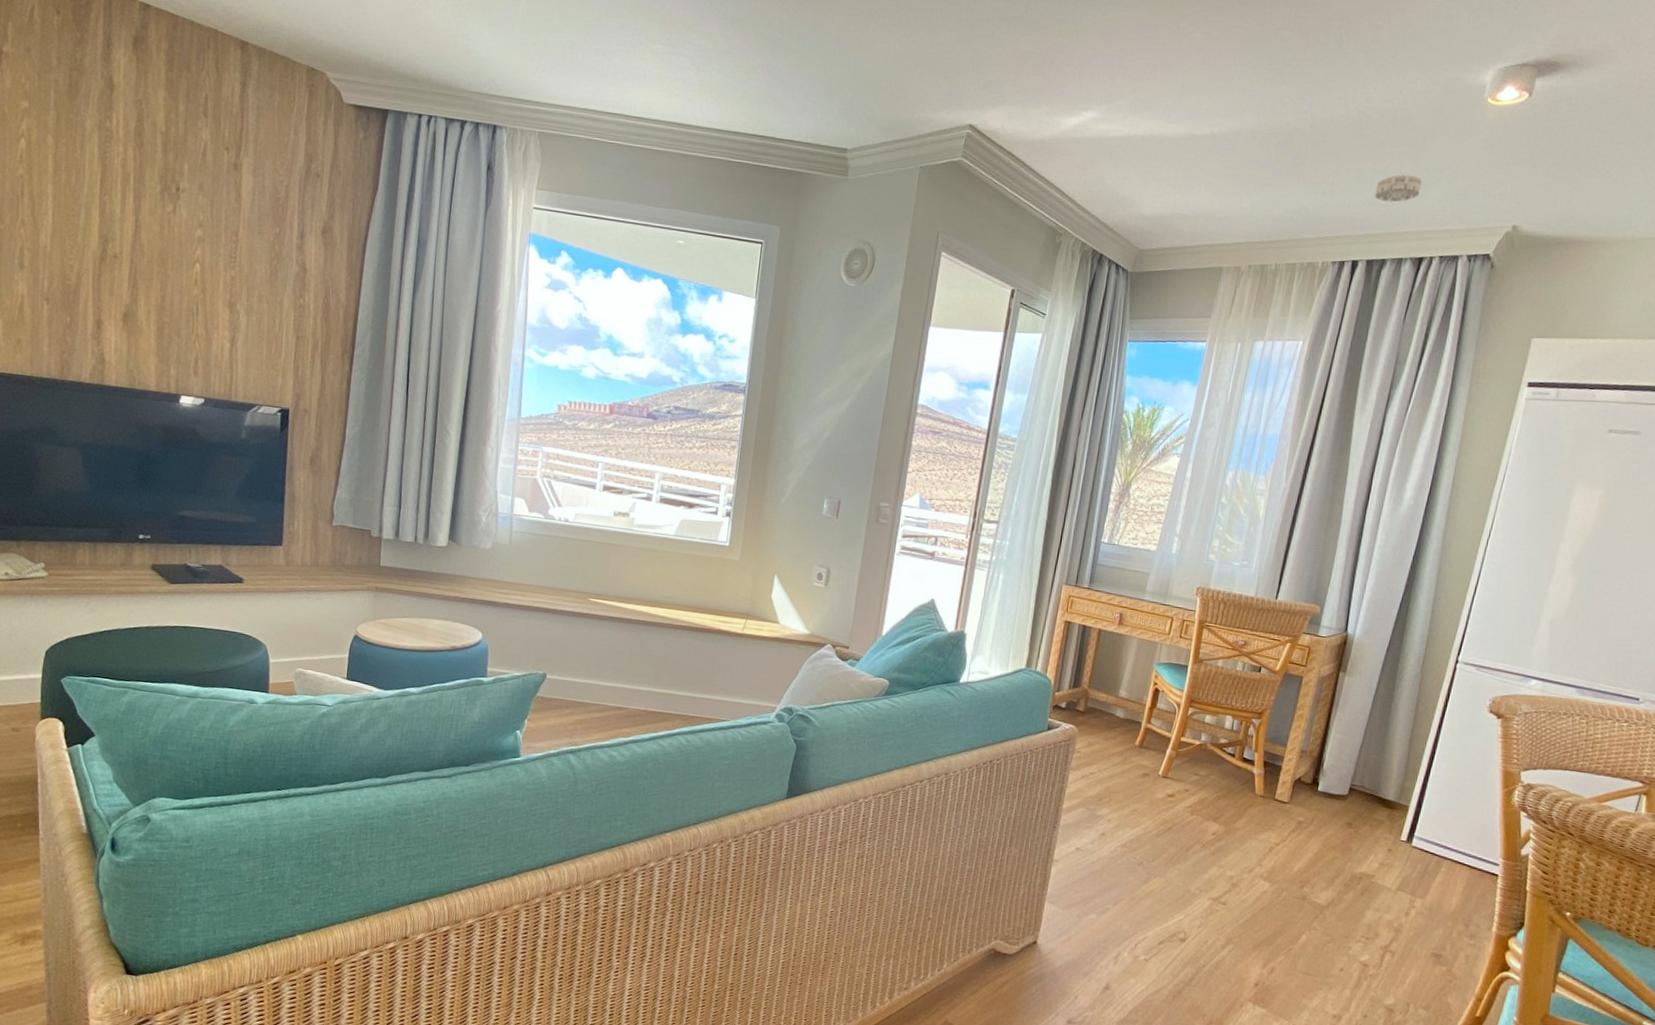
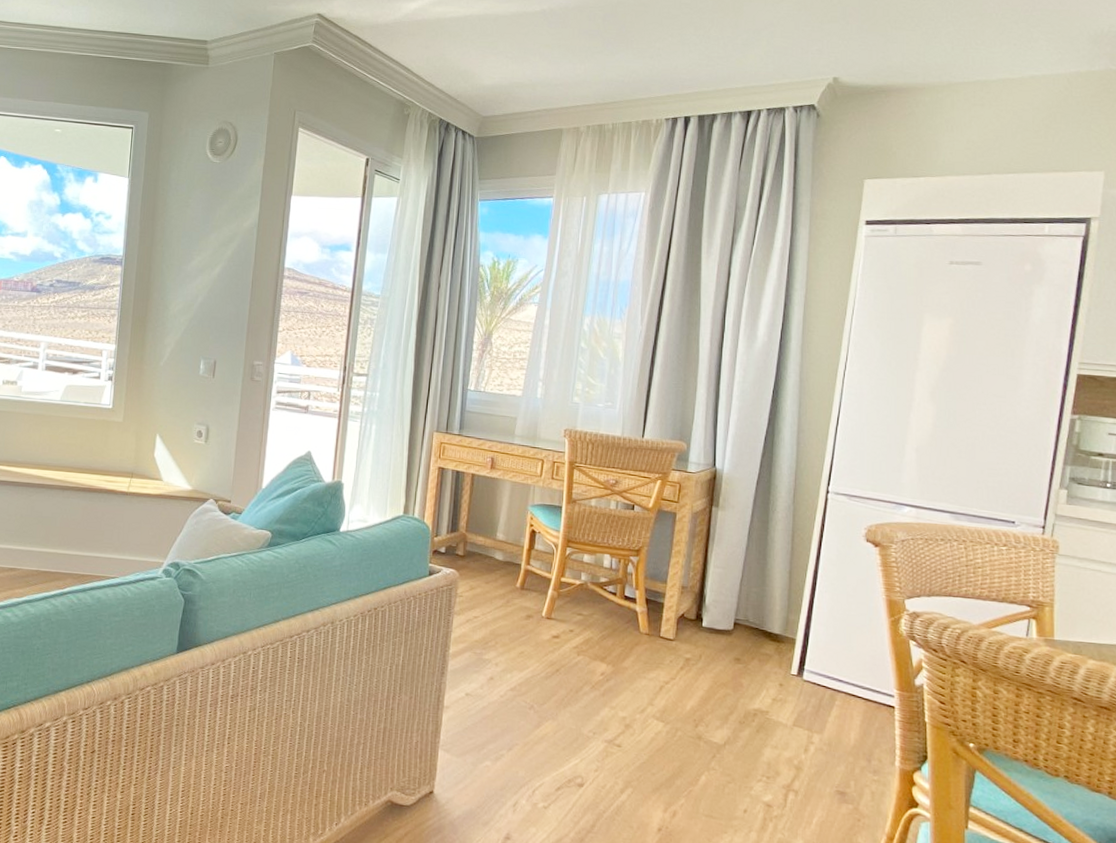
smoke detector: present [1374,174,1422,203] -> none [700,37,743,62]

